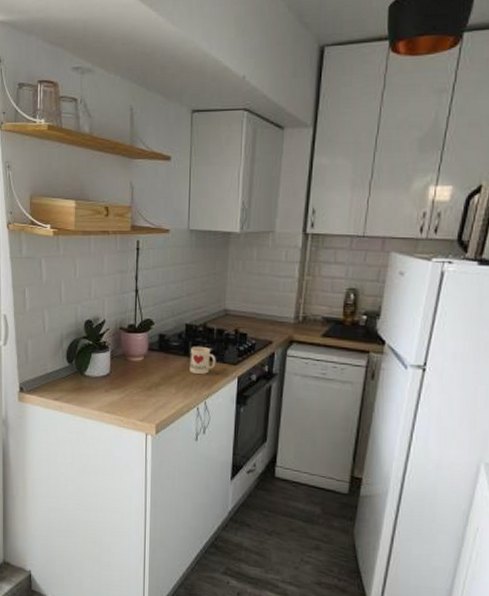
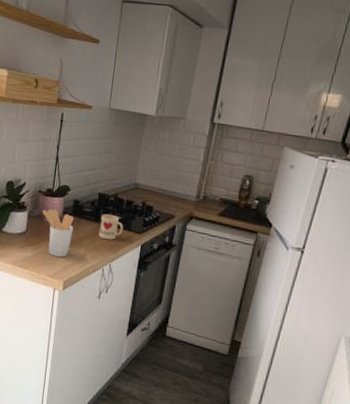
utensil holder: none [126,346,161,399] -> present [42,208,74,258]

